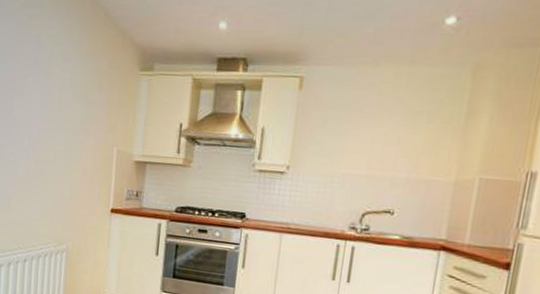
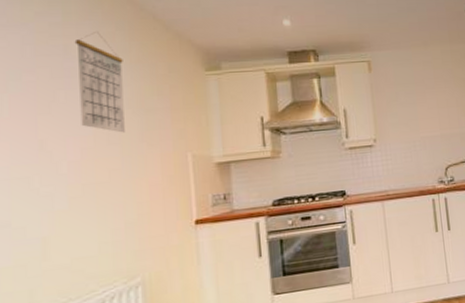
calendar: none [41,25,77,120] -> present [74,32,125,133]

